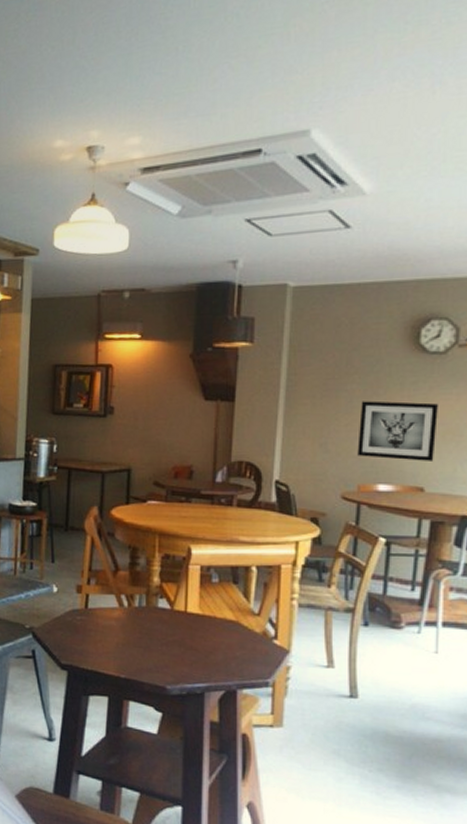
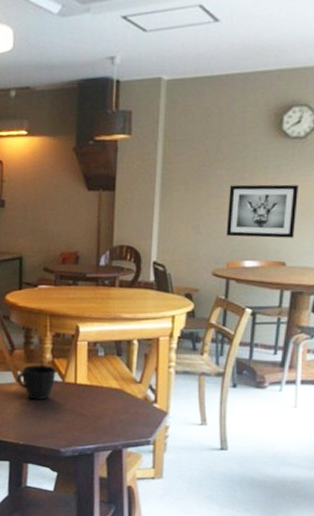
cup: none [119,588,164,628] -> present [16,365,56,400]

